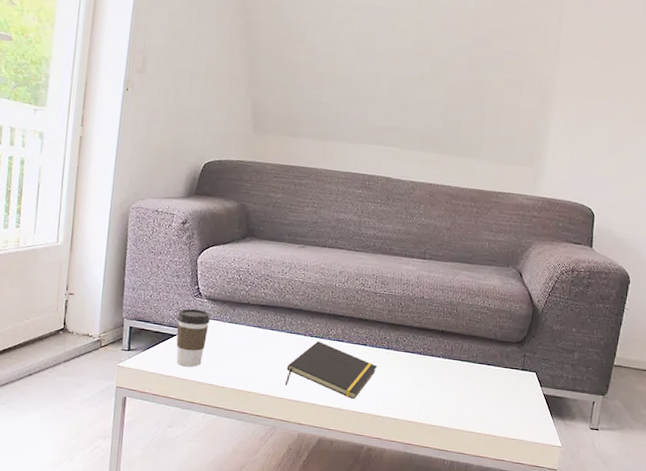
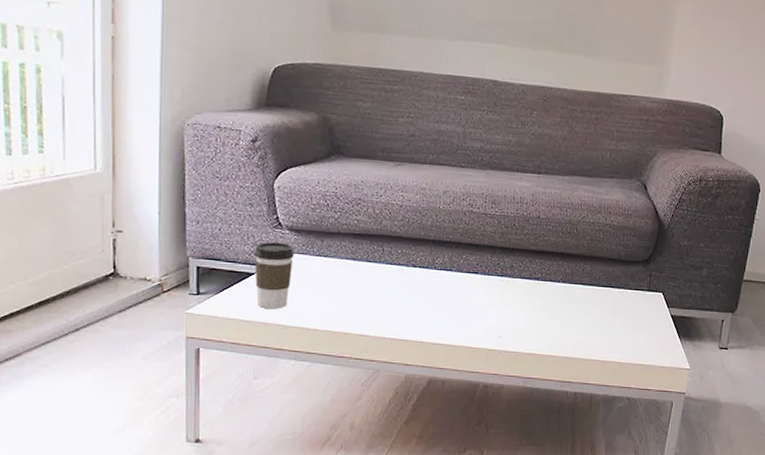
notepad: present [284,341,378,399] -> none [386,272,491,333]

